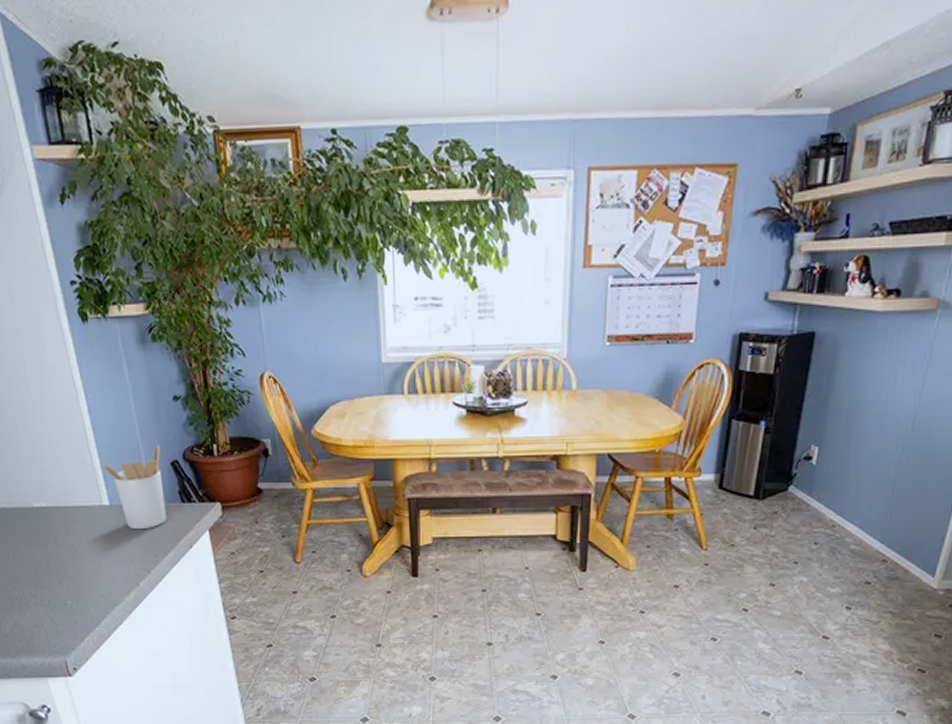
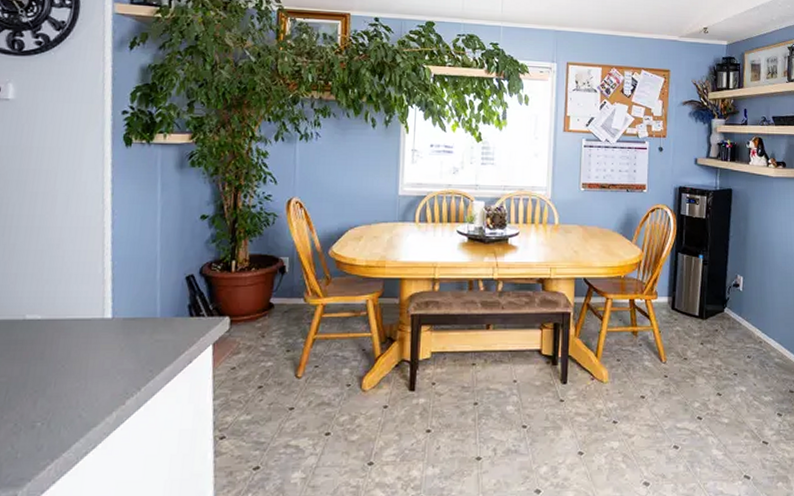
utensil holder: present [101,444,167,530] -> none [112,259,178,344]

